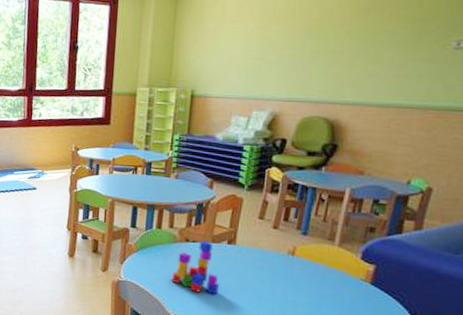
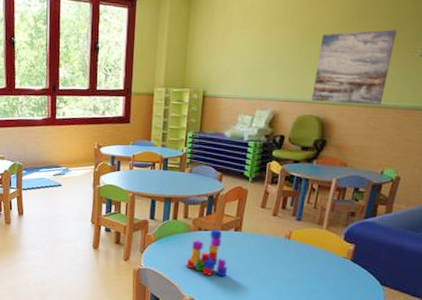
wall art: none [318,20,424,105] -> present [311,30,396,105]

